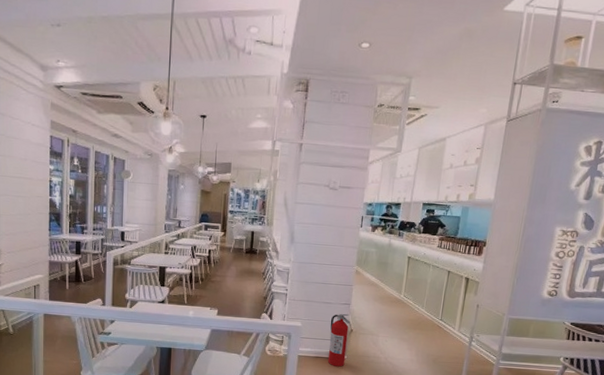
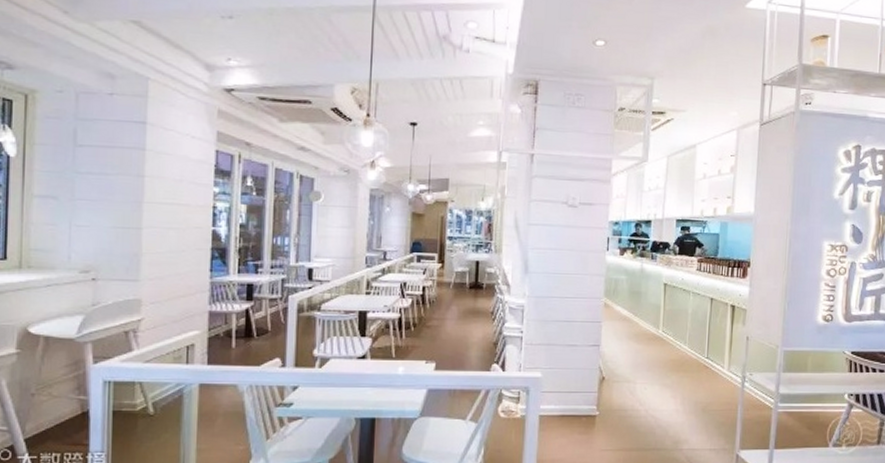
fire extinguisher: present [328,313,351,367] -> none [577,357,601,426]

